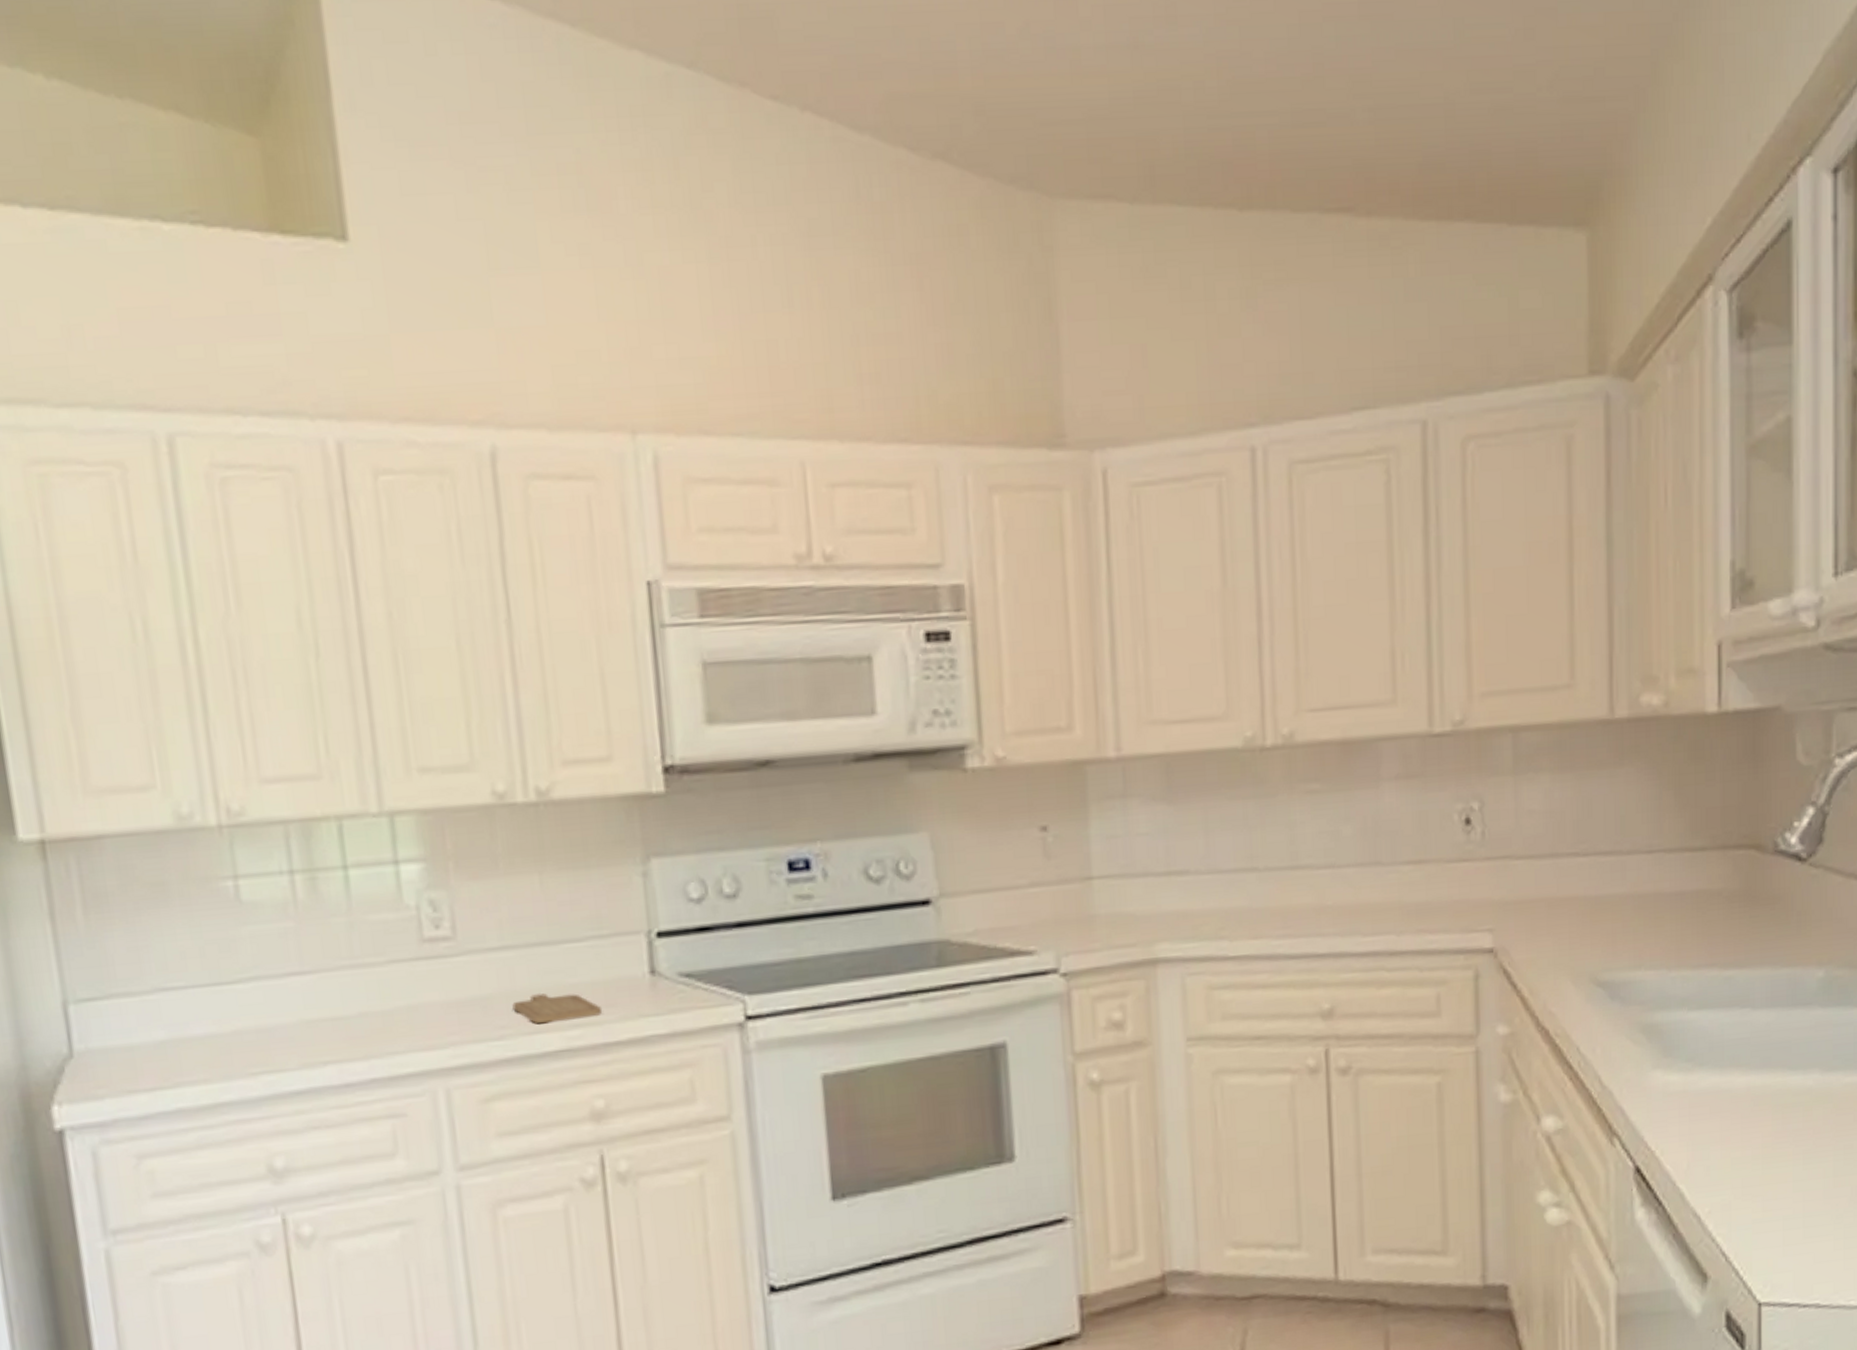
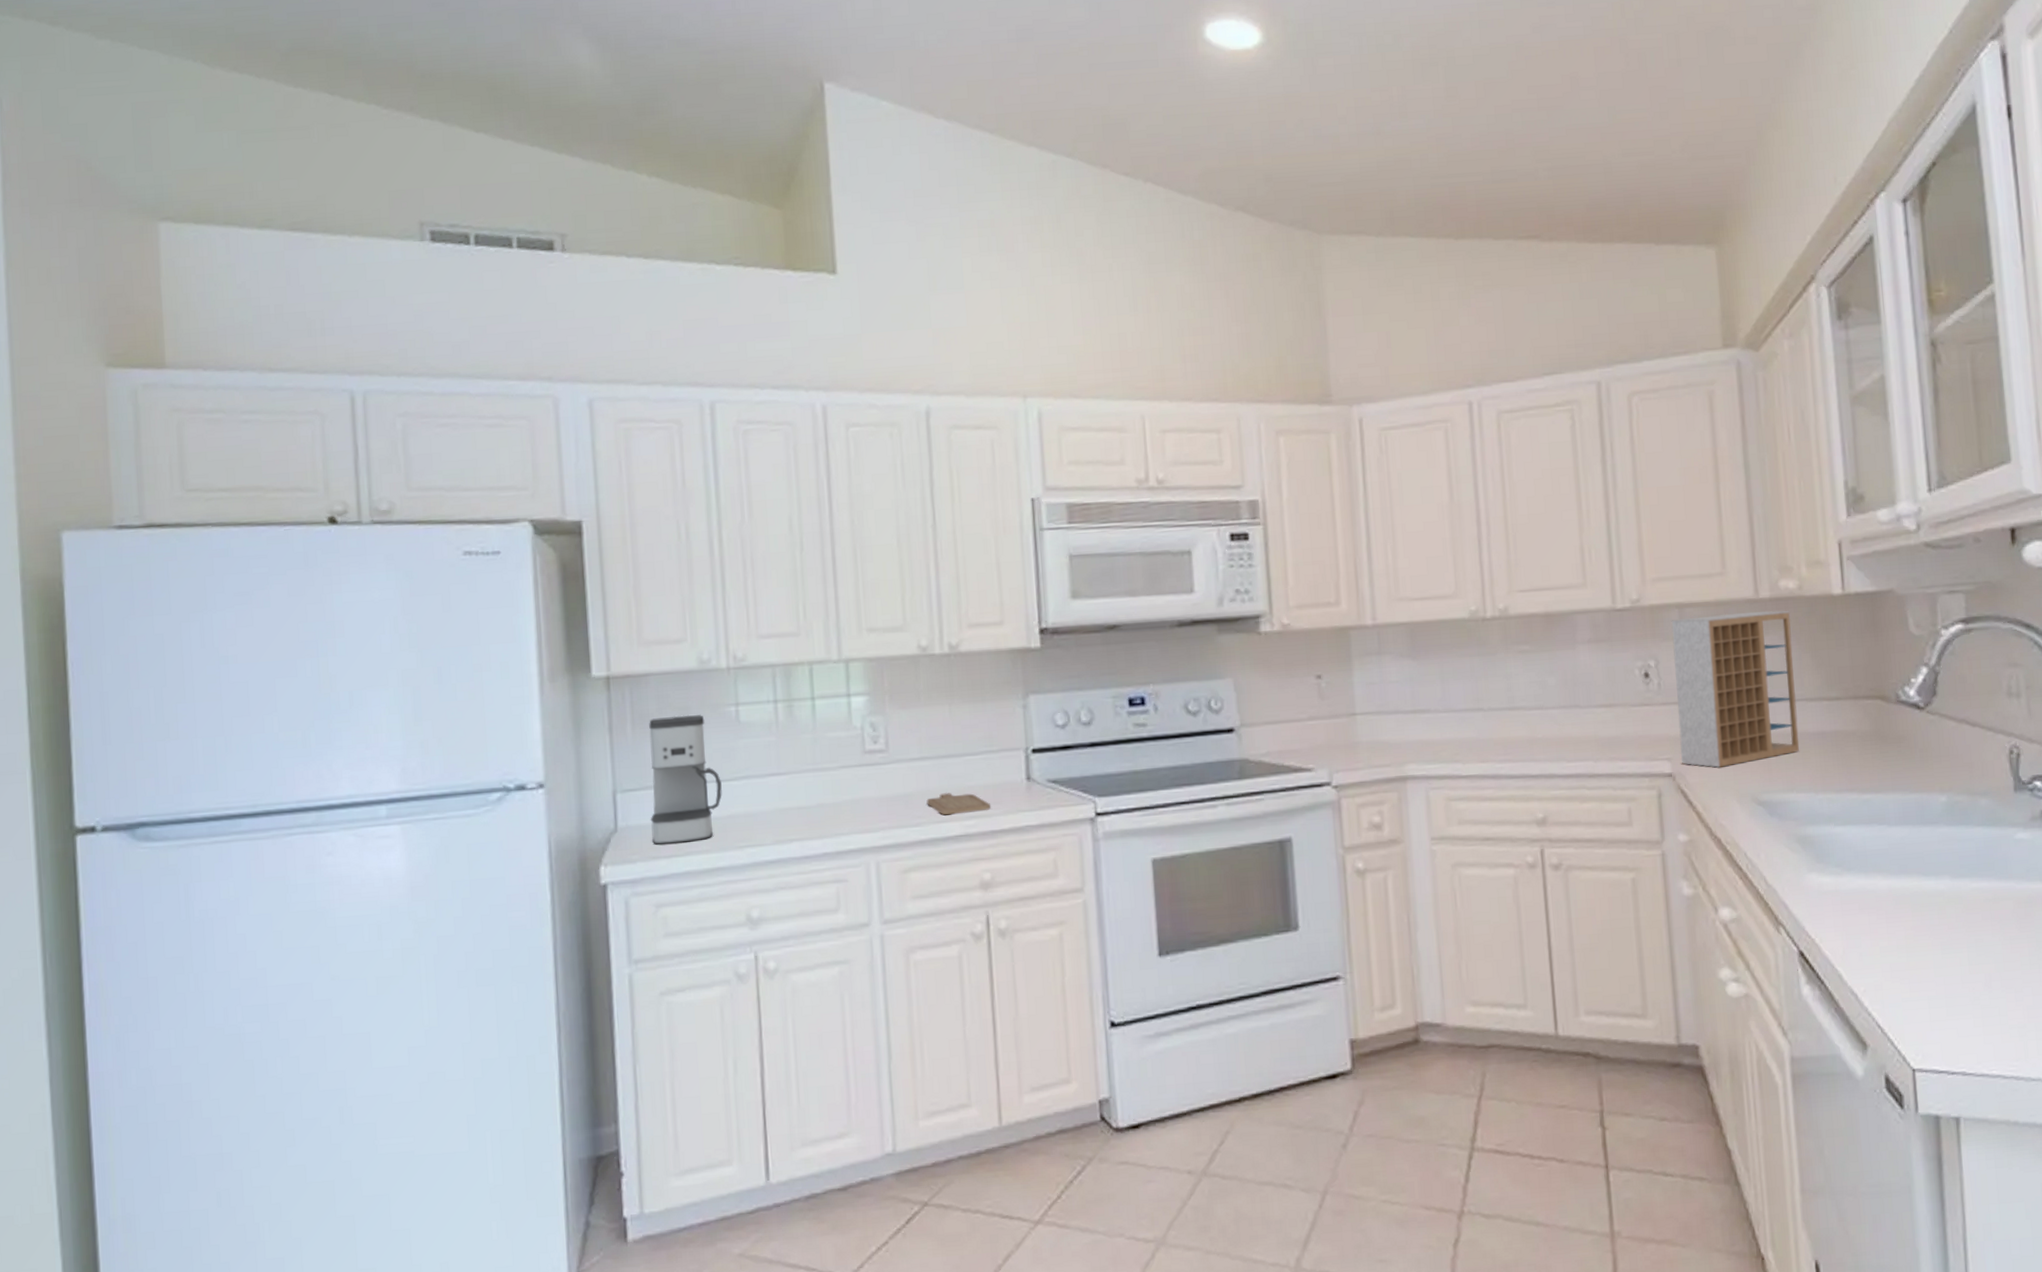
coffee maker: none [108,892,222,1074] -> present [649,715,722,845]
wine rack: none [1502,734,1653,940] -> present [1671,610,1800,768]

